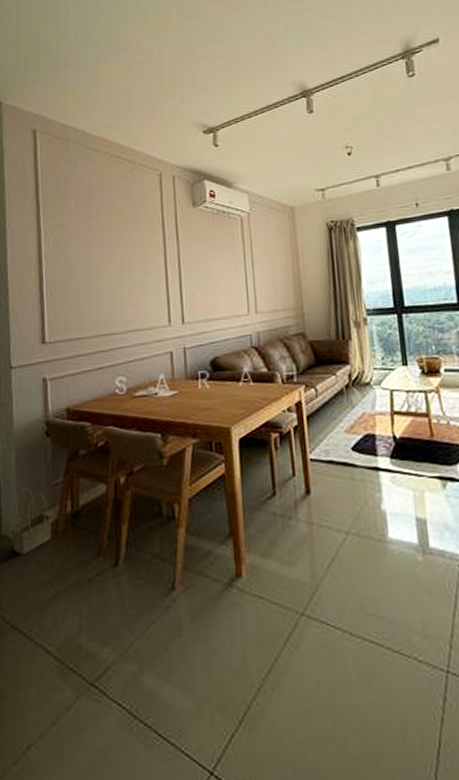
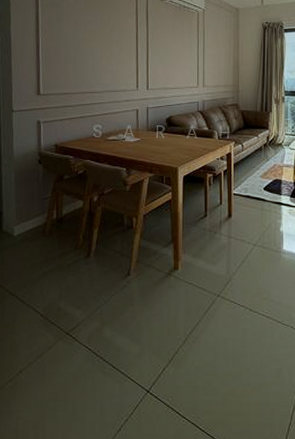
basket: present [11,488,51,555] -> none [10,199,41,246]

